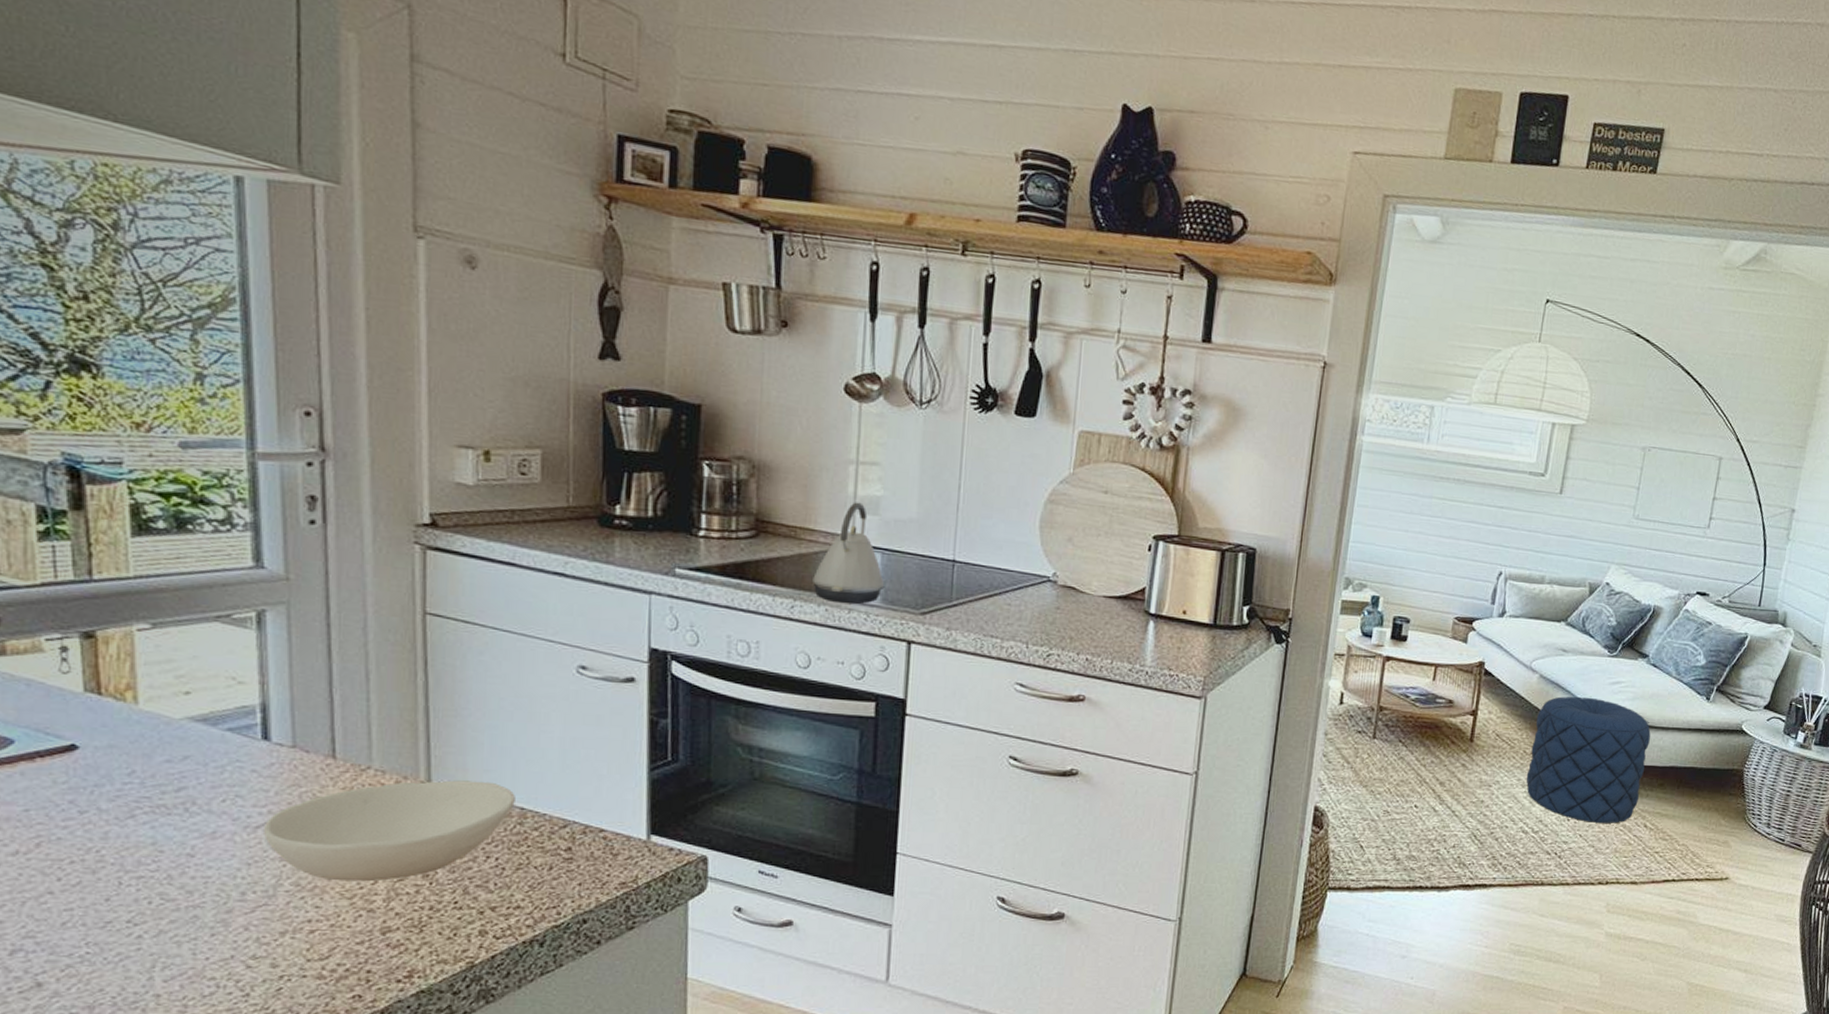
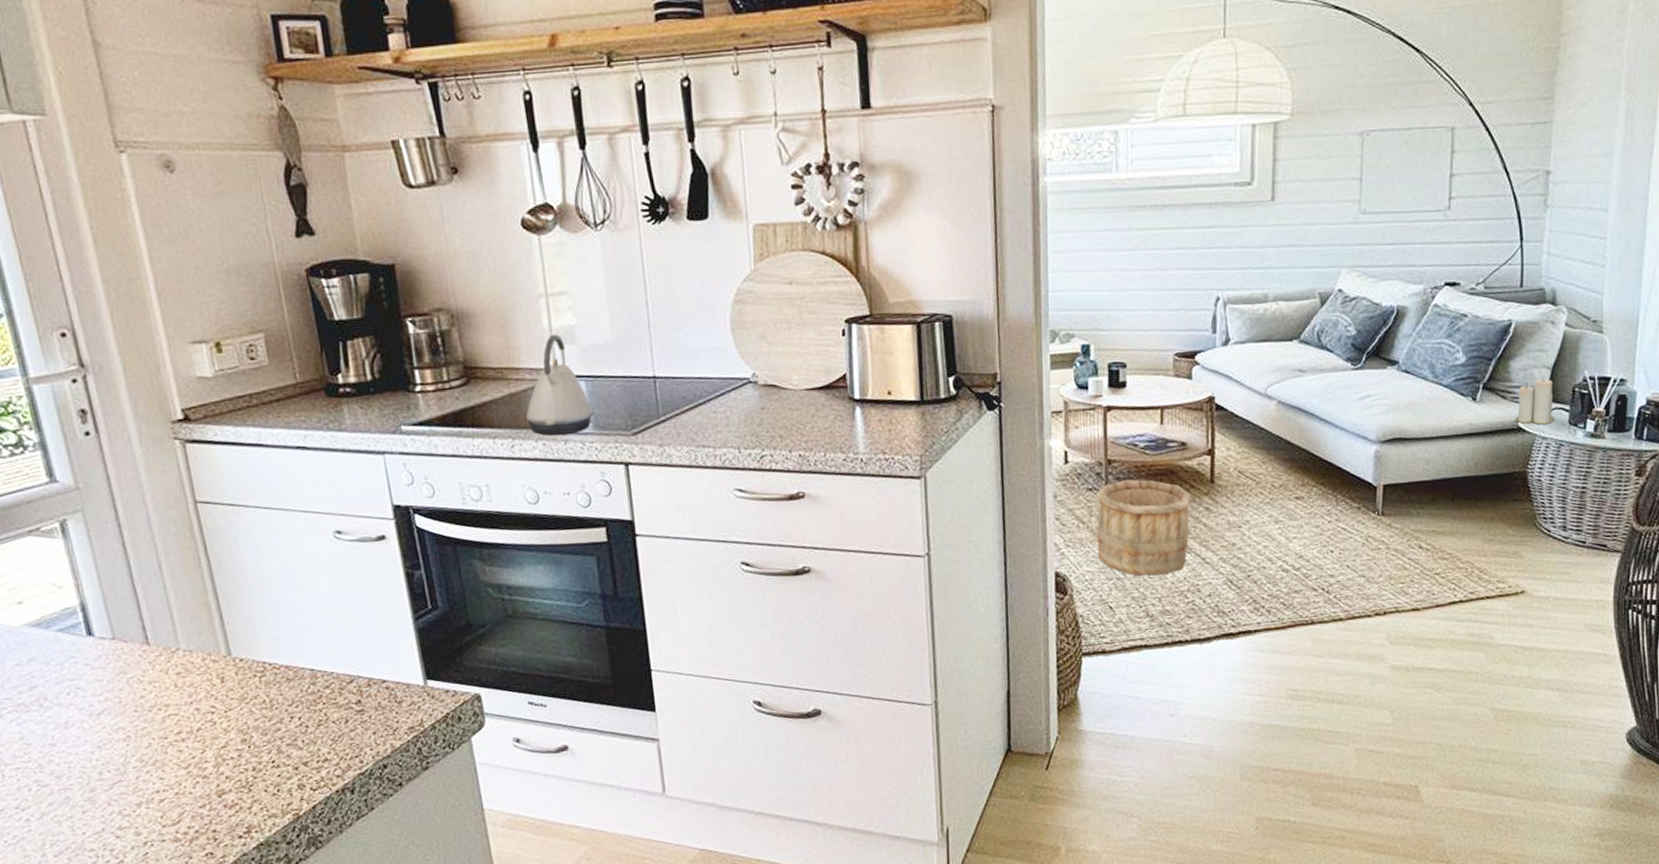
bowl: present [264,780,515,882] -> none [104,649,305,754]
wooden bucket: none [1358,727,1452,822] -> present [1095,479,1193,576]
pouf: present [1526,696,1651,823] -> none [1278,417,1413,551]
candle: none [1739,688,1775,730] -> present [1515,376,1555,425]

